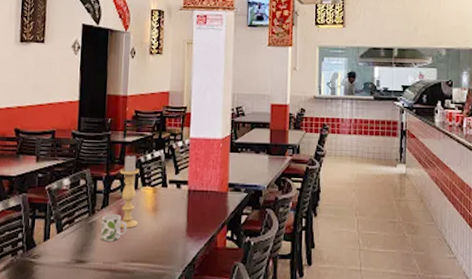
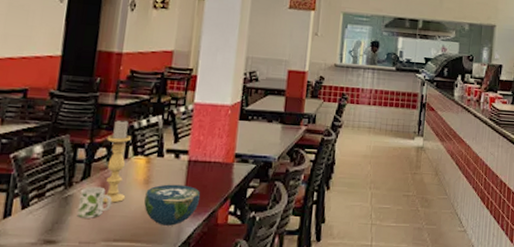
bowl: none [154,211,201,249] -> present [144,184,201,226]

